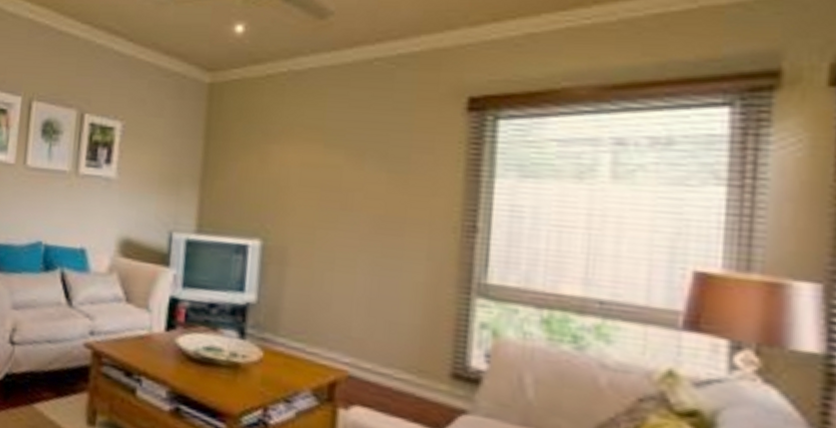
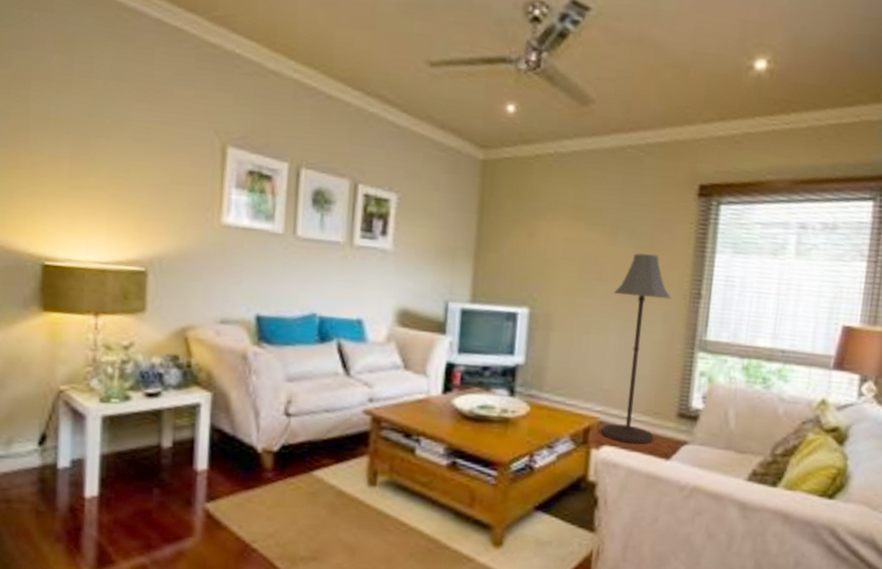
floor lamp: none [351,178,438,410] -> present [601,253,672,445]

